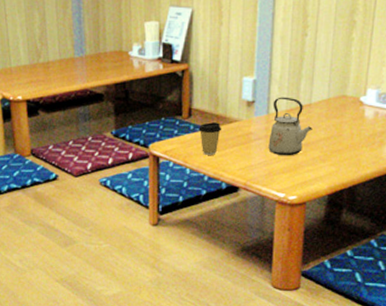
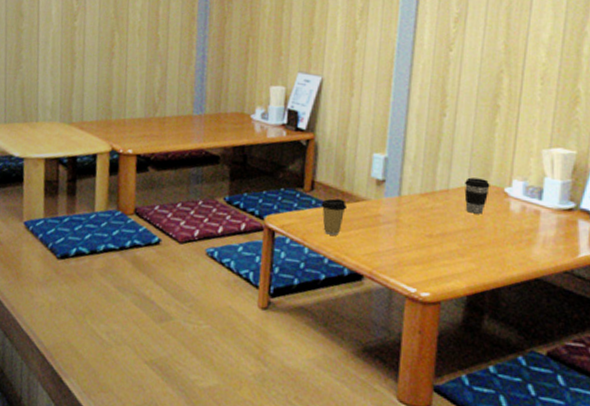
kettle: present [268,97,312,156] -> none [398,178,450,246]
coffee cup: none [325,91,347,123] -> present [464,177,490,214]

